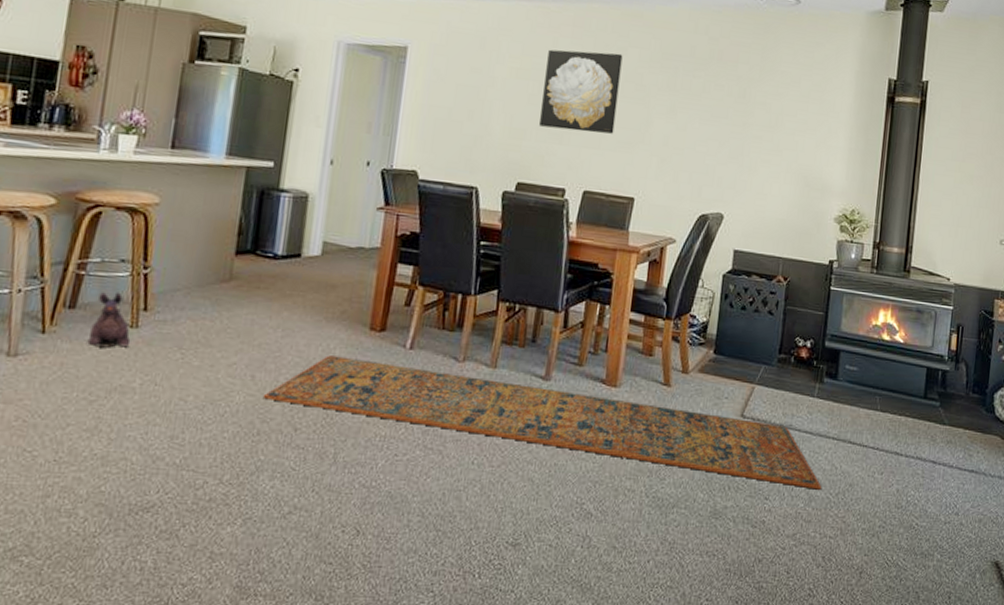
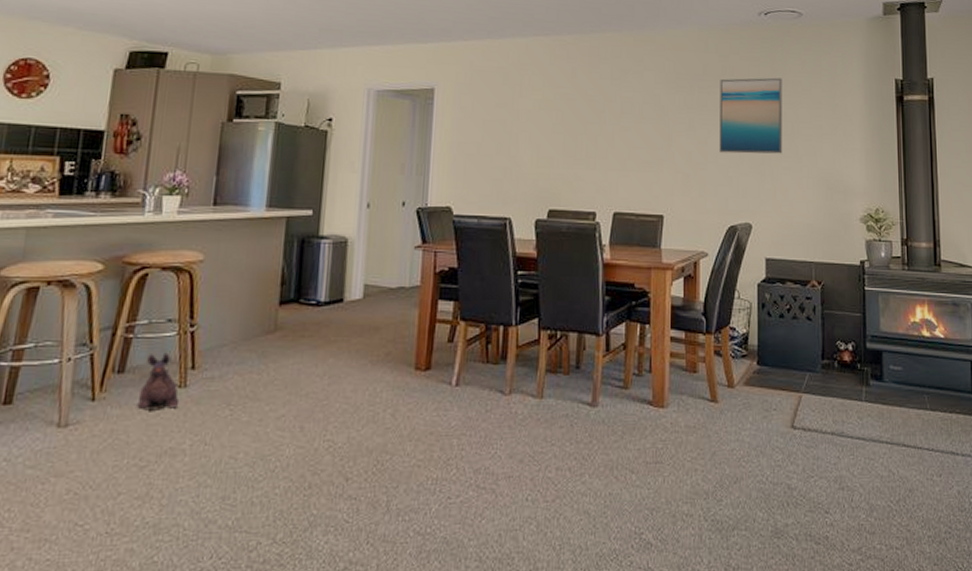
rug: present [262,355,822,490] -> none [312,399,882,499]
wall art: present [539,49,623,134] -> none [566,77,639,156]
wall art: none [698,62,772,146] -> present [719,77,783,154]

